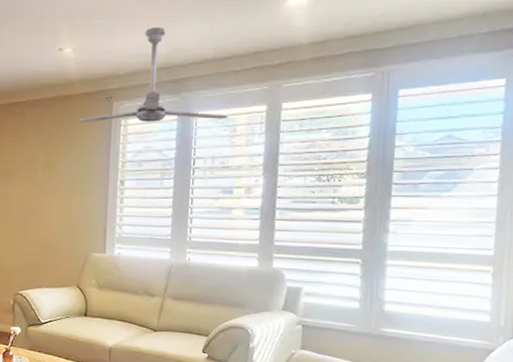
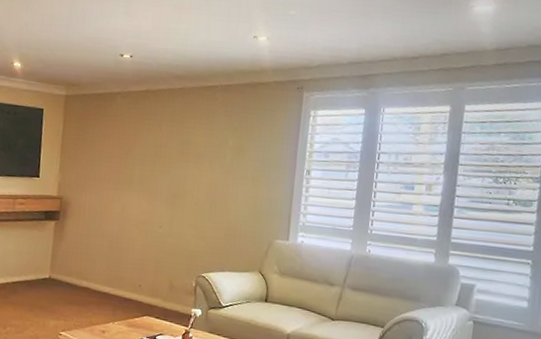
ceiling fan: present [79,27,228,122] -> none [270,22,414,117]

